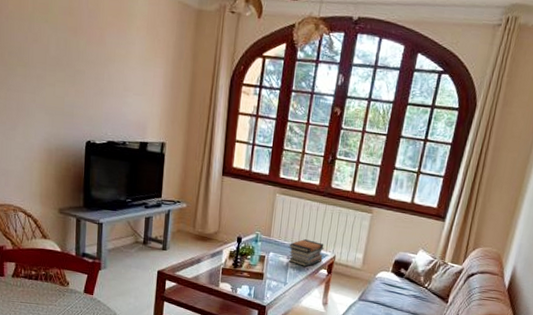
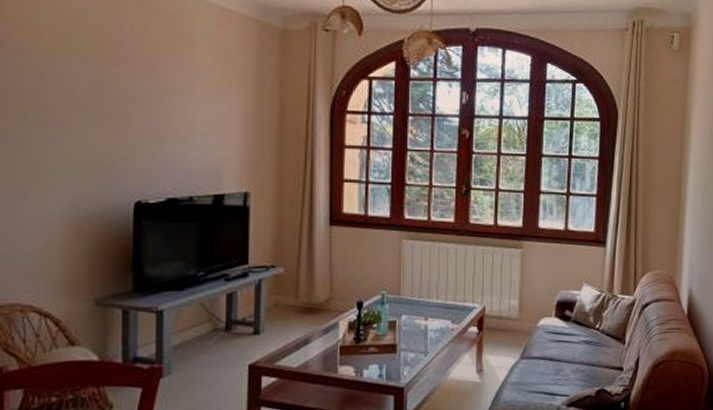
book stack: present [288,239,324,267] -> none [425,292,470,327]

